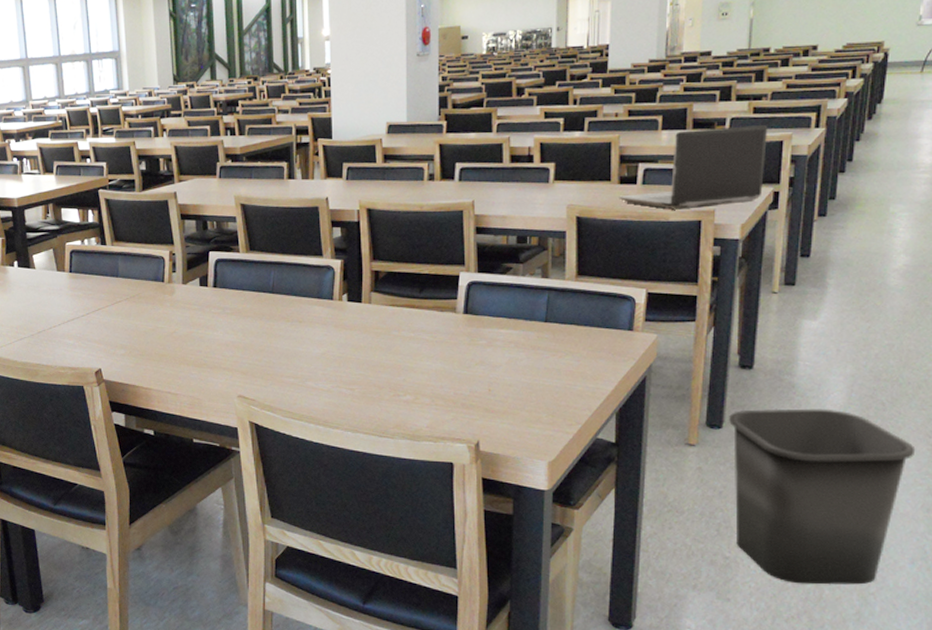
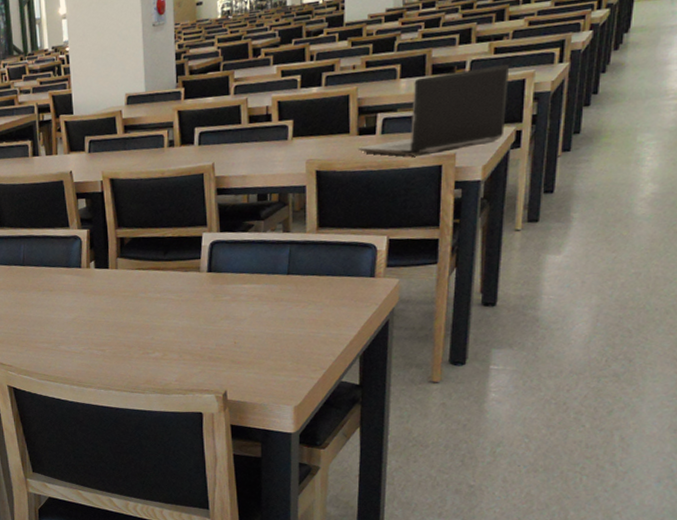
waste bin: present [729,408,916,585] -> none [472,339,663,507]

